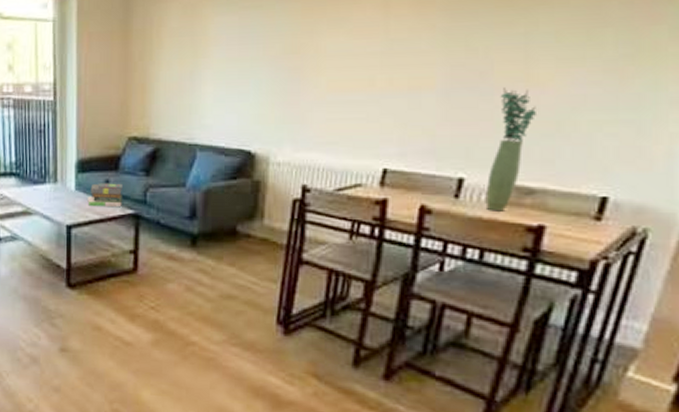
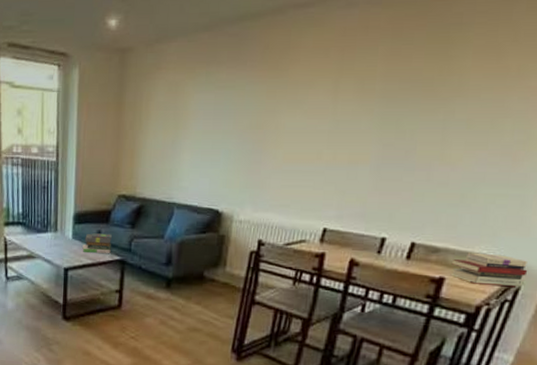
vase: present [485,88,536,212] -> none [401,165,446,266]
books: none [552,193,655,237] -> present [450,252,528,289]

